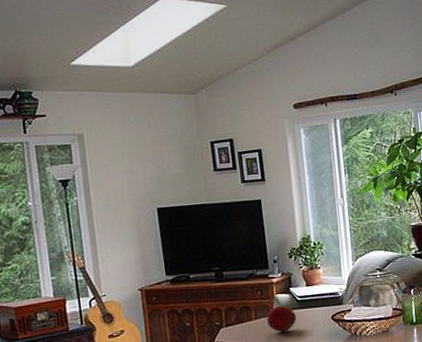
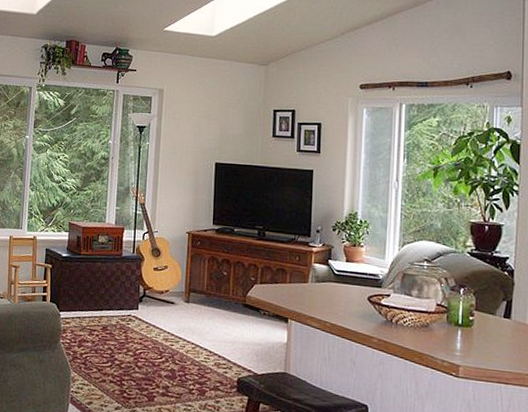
fruit: present [267,305,297,333] -> none [301,274,332,302]

